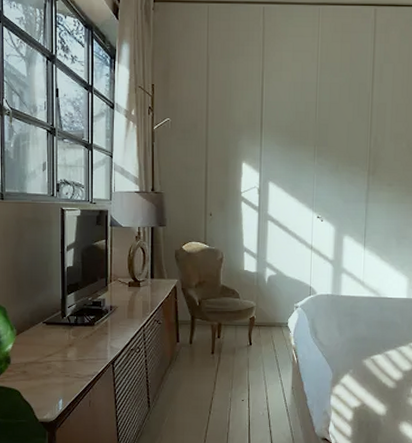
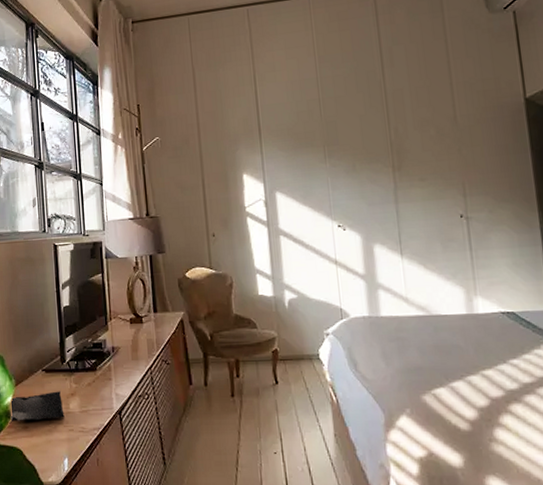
speaker: none [11,341,62,367] -> present [11,391,64,421]

